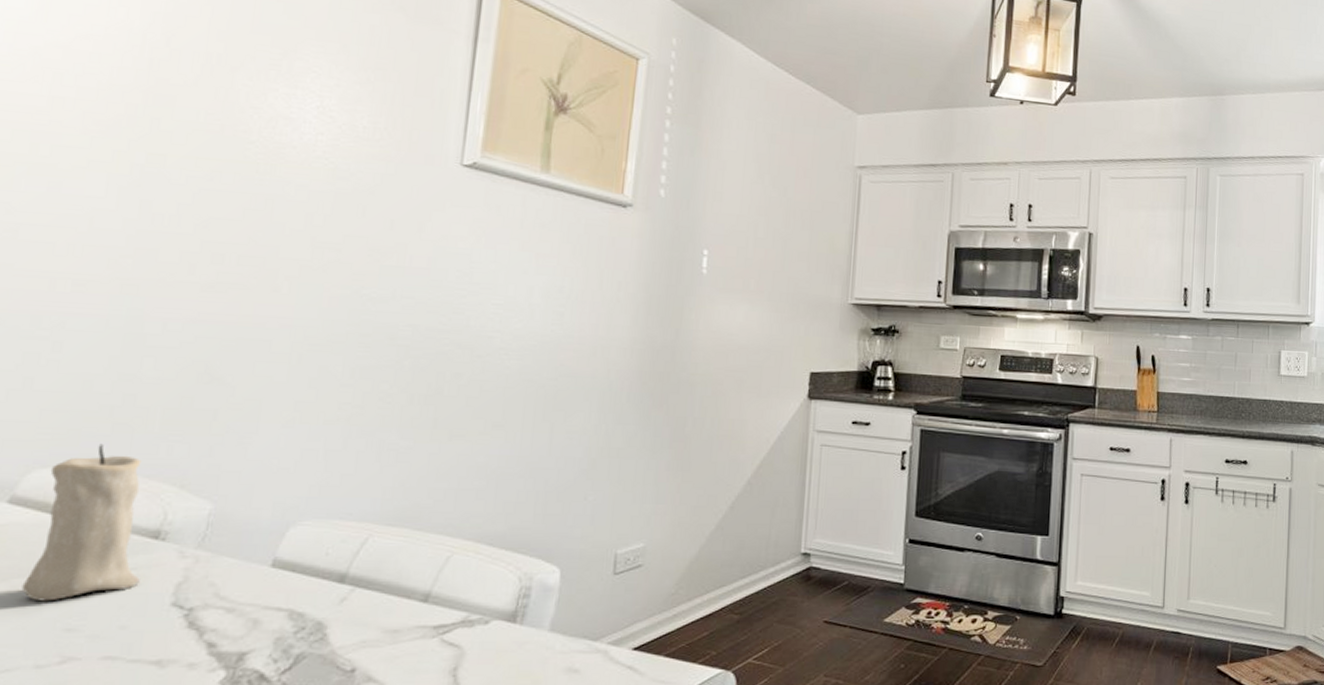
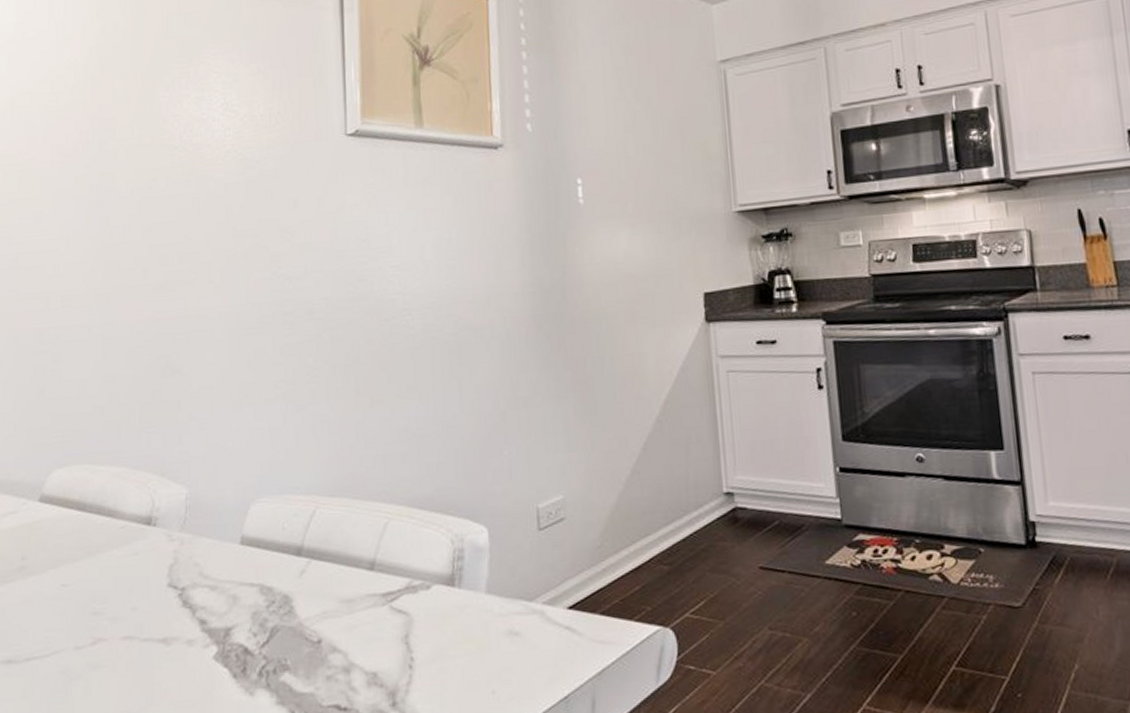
candle: present [21,443,142,602] -> none [57,441,141,589]

